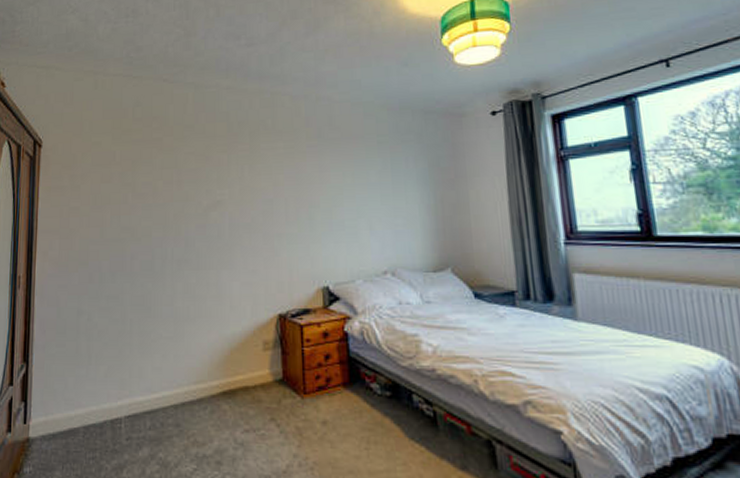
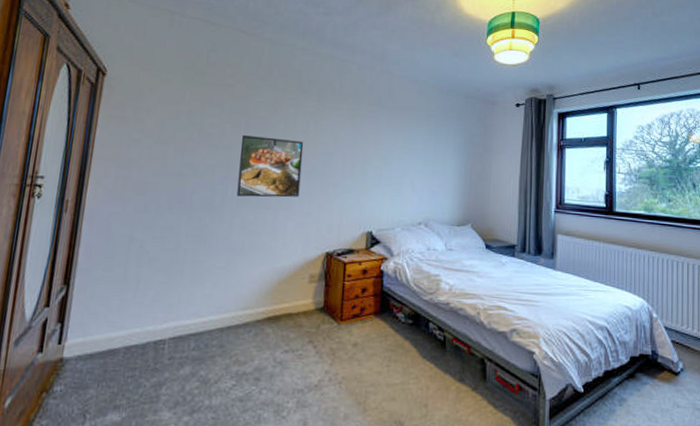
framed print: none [175,189,242,258] -> present [236,135,304,198]

